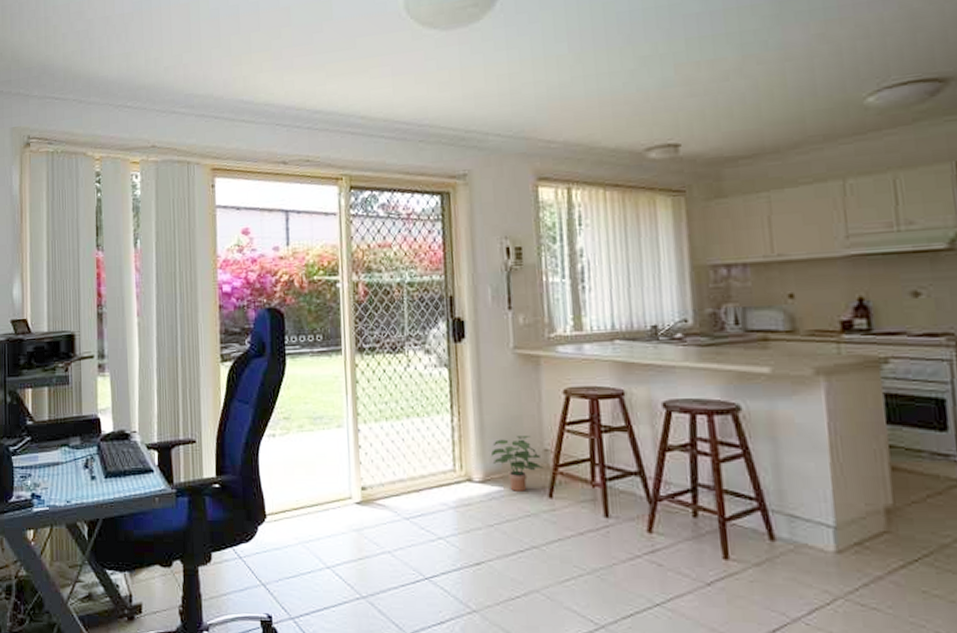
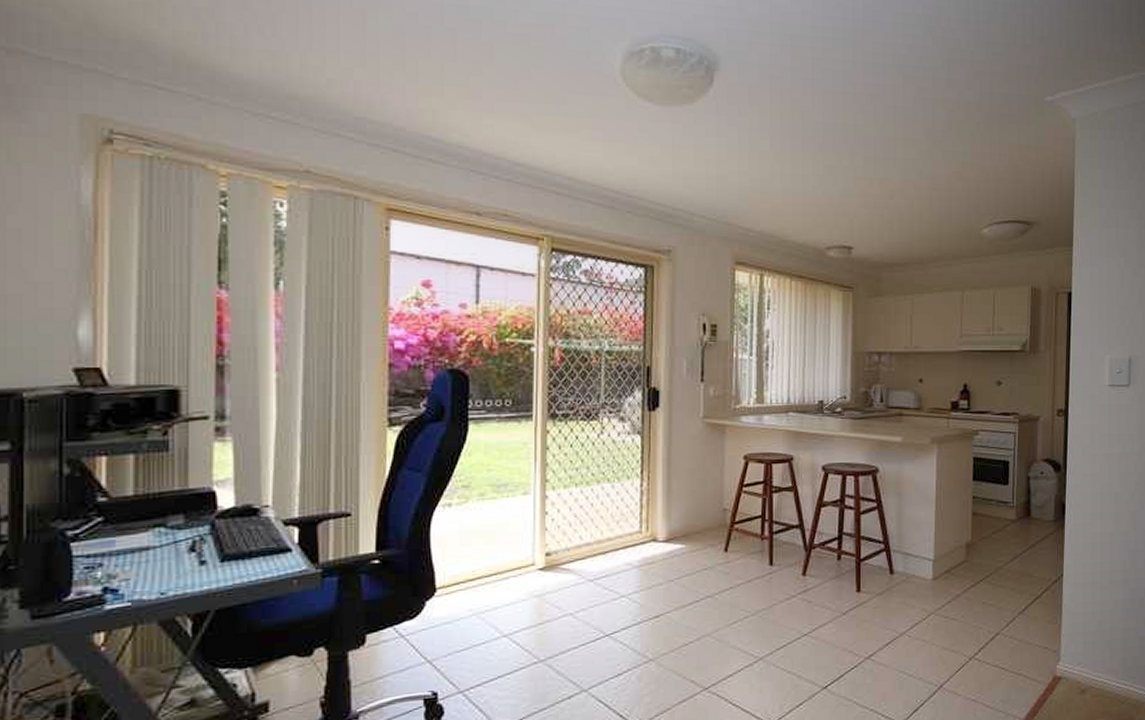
potted plant: present [491,436,544,491] -> none [676,497,722,548]

